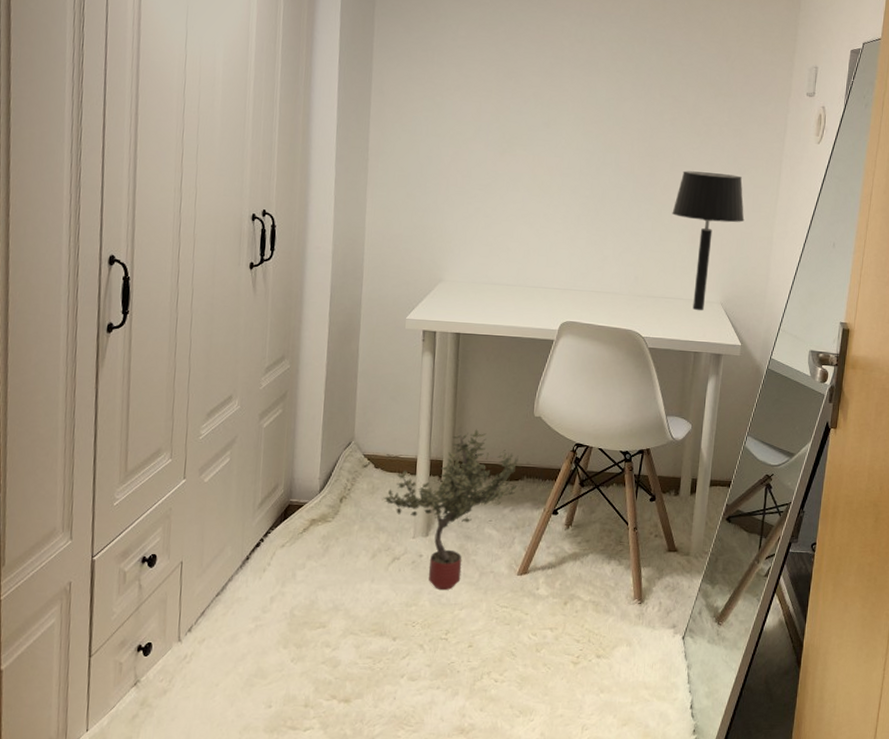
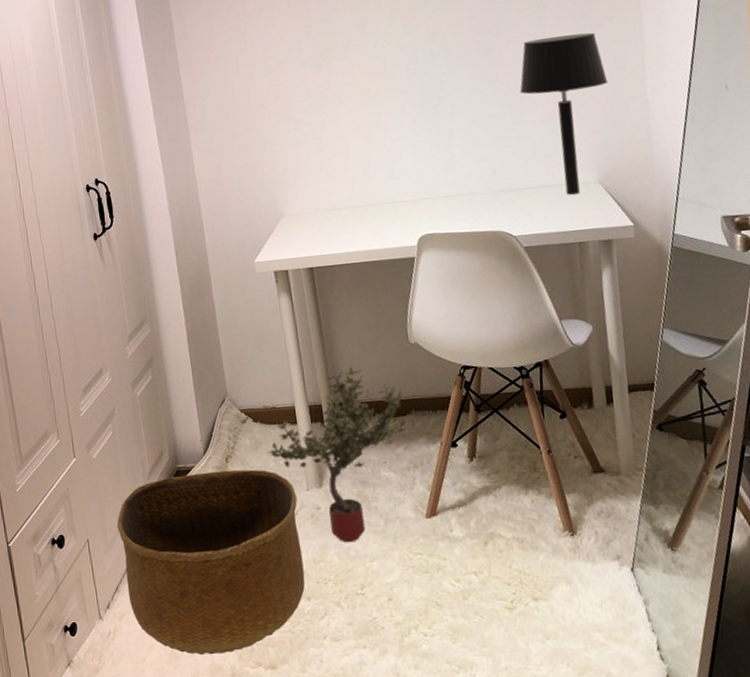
basket: none [213,509,402,685] -> present [117,469,305,655]

